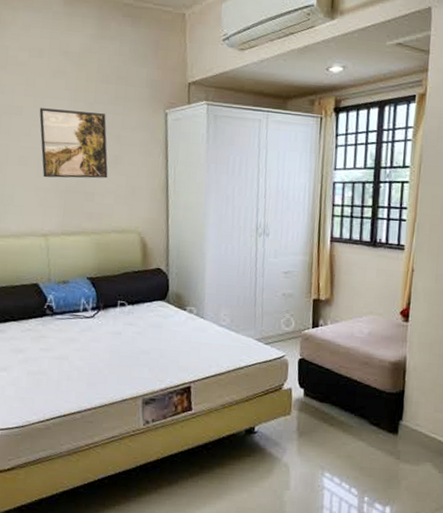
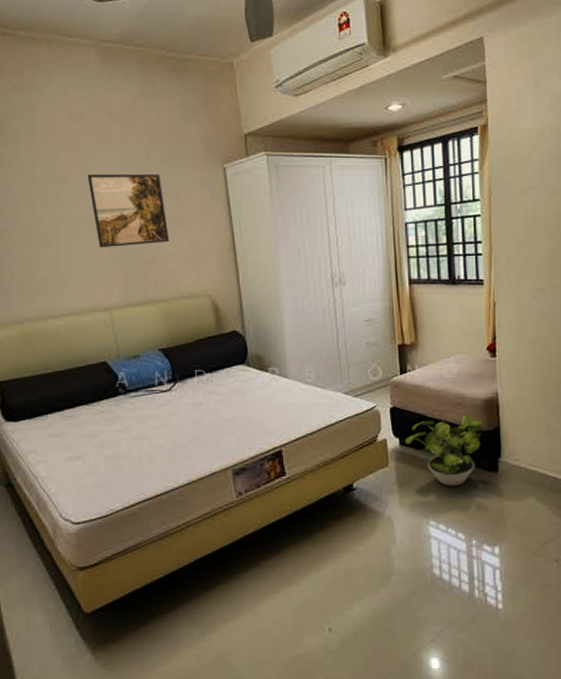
potted plant: none [309,375,389,443] -> present [404,415,484,486]

